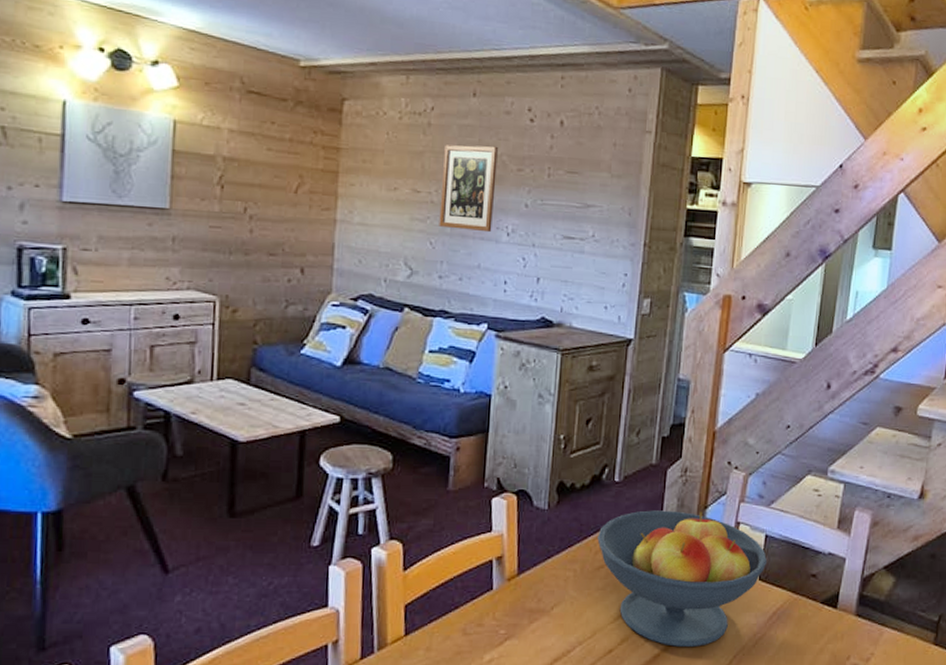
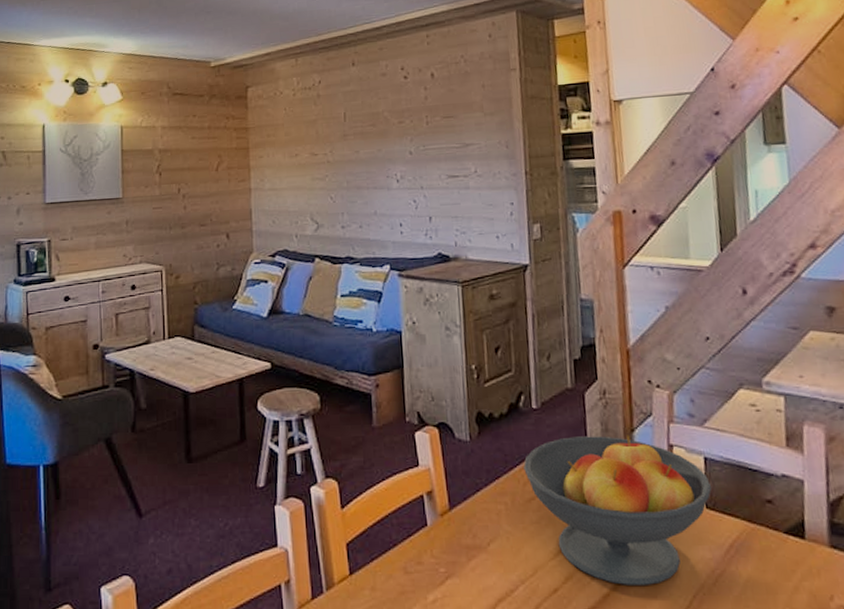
wall art: present [439,145,498,233] -> none [333,105,383,183]

